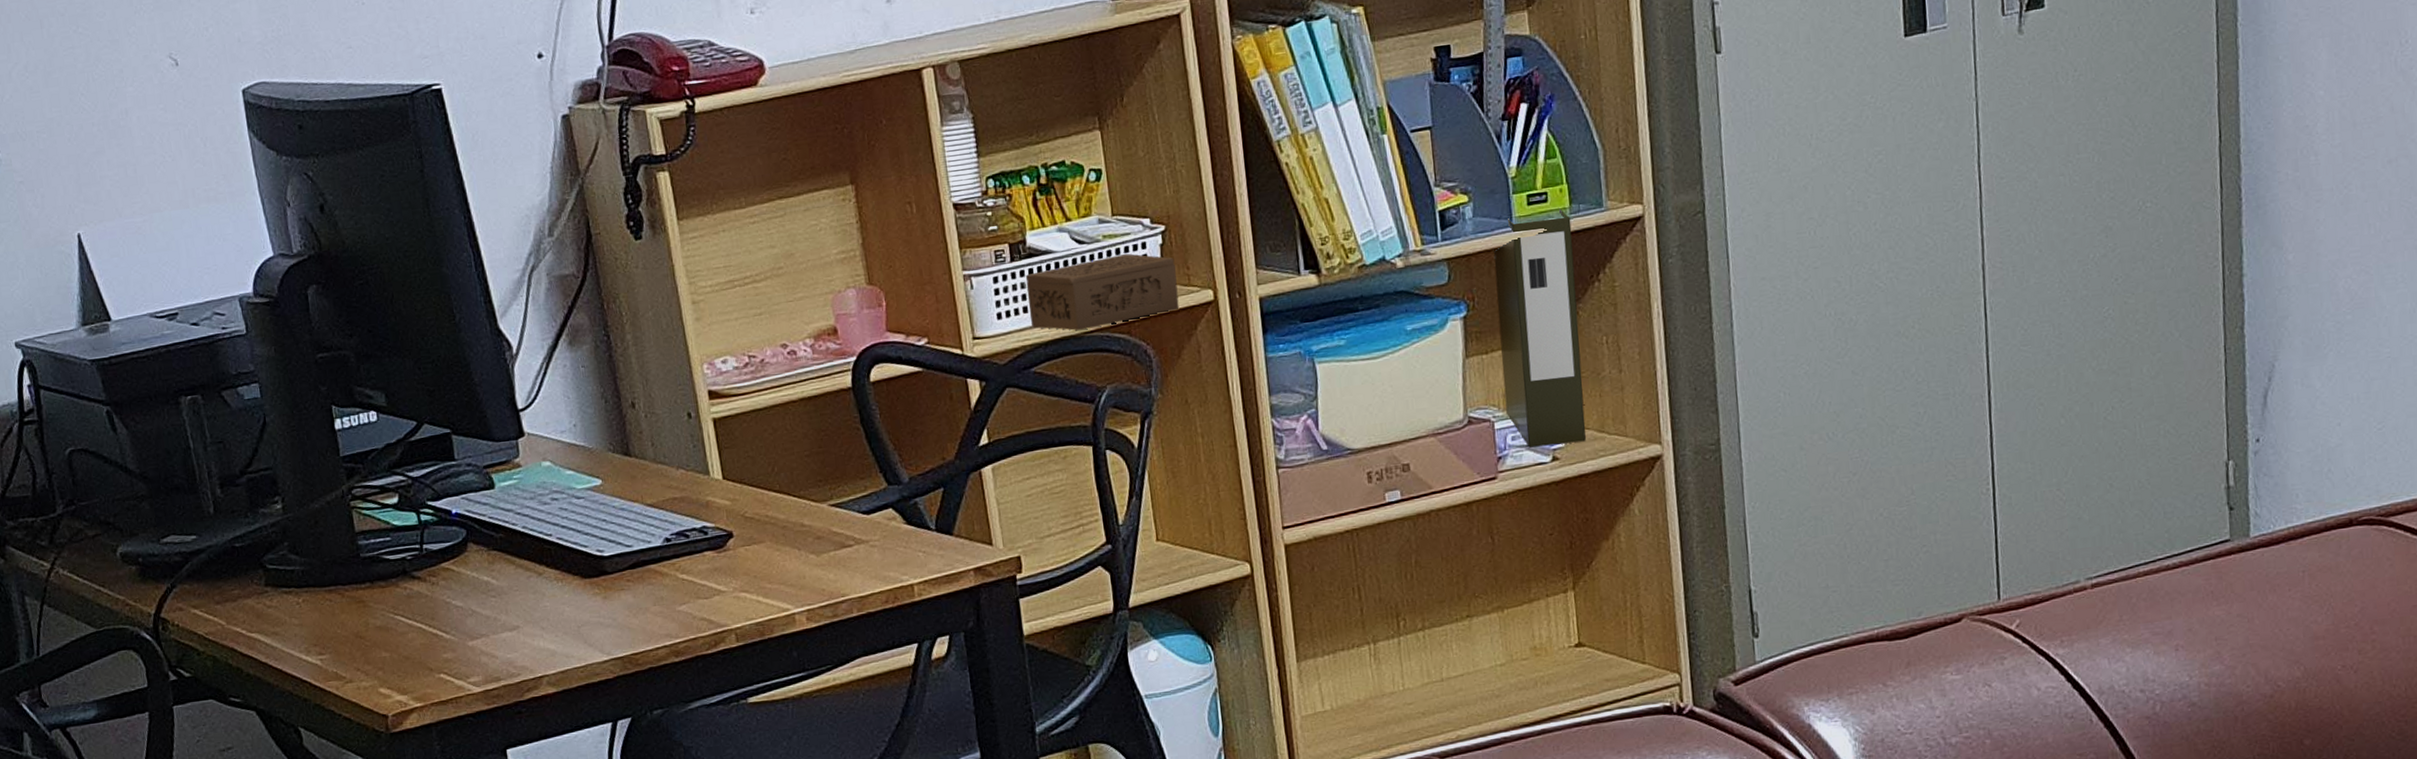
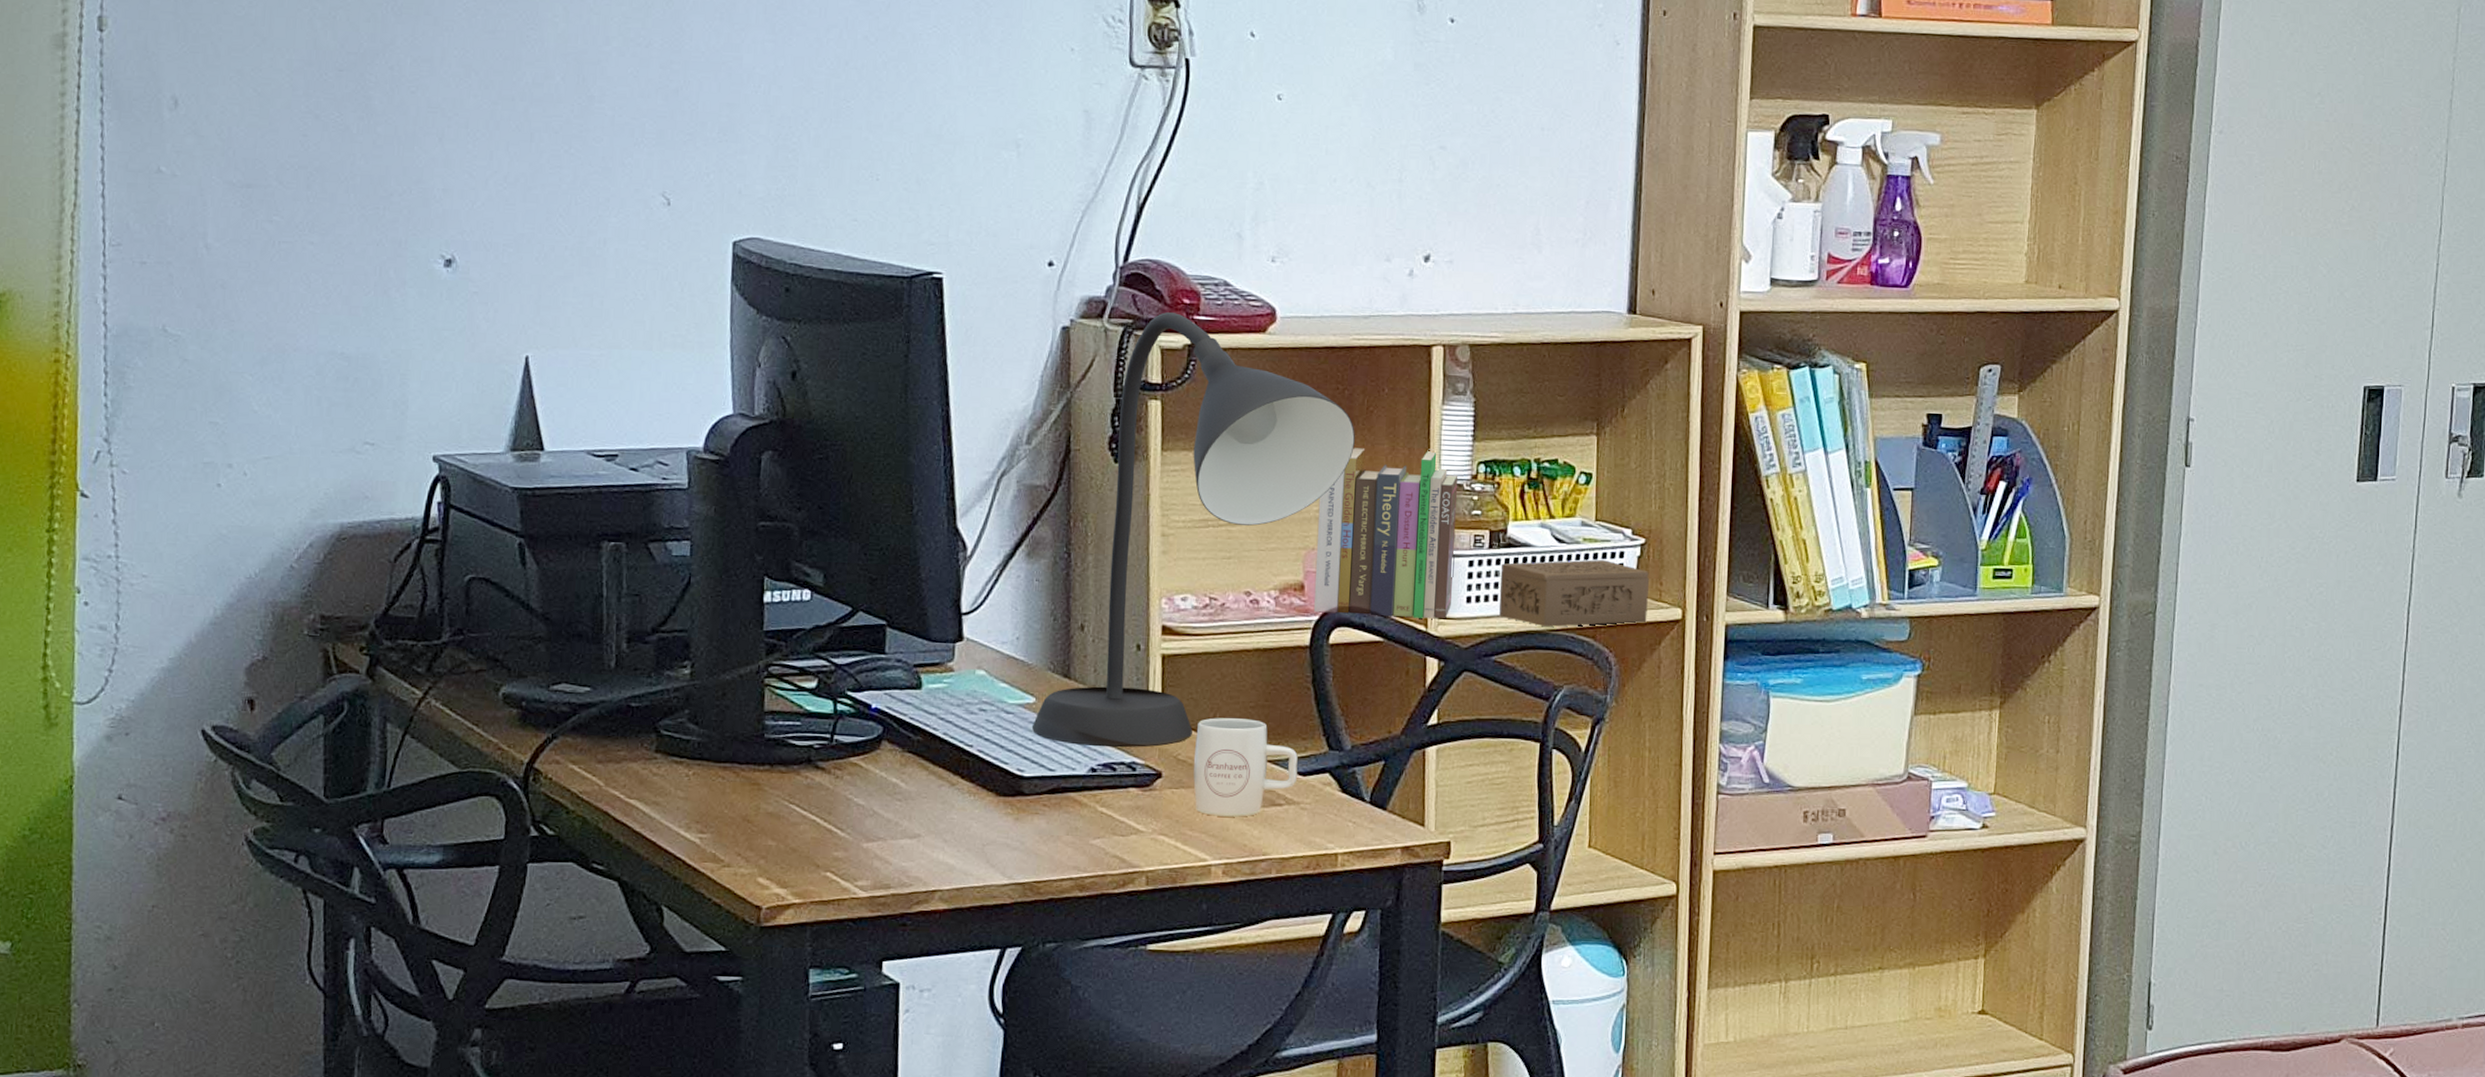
desk lamp: none [603,81,863,519] -> present [1031,312,1355,748]
mug: none [758,467,863,567] -> present [1193,718,1298,817]
books: none [836,172,983,354] -> present [1313,448,1459,619]
binder: present [1493,207,1586,448] -> none [1945,585,2031,814]

